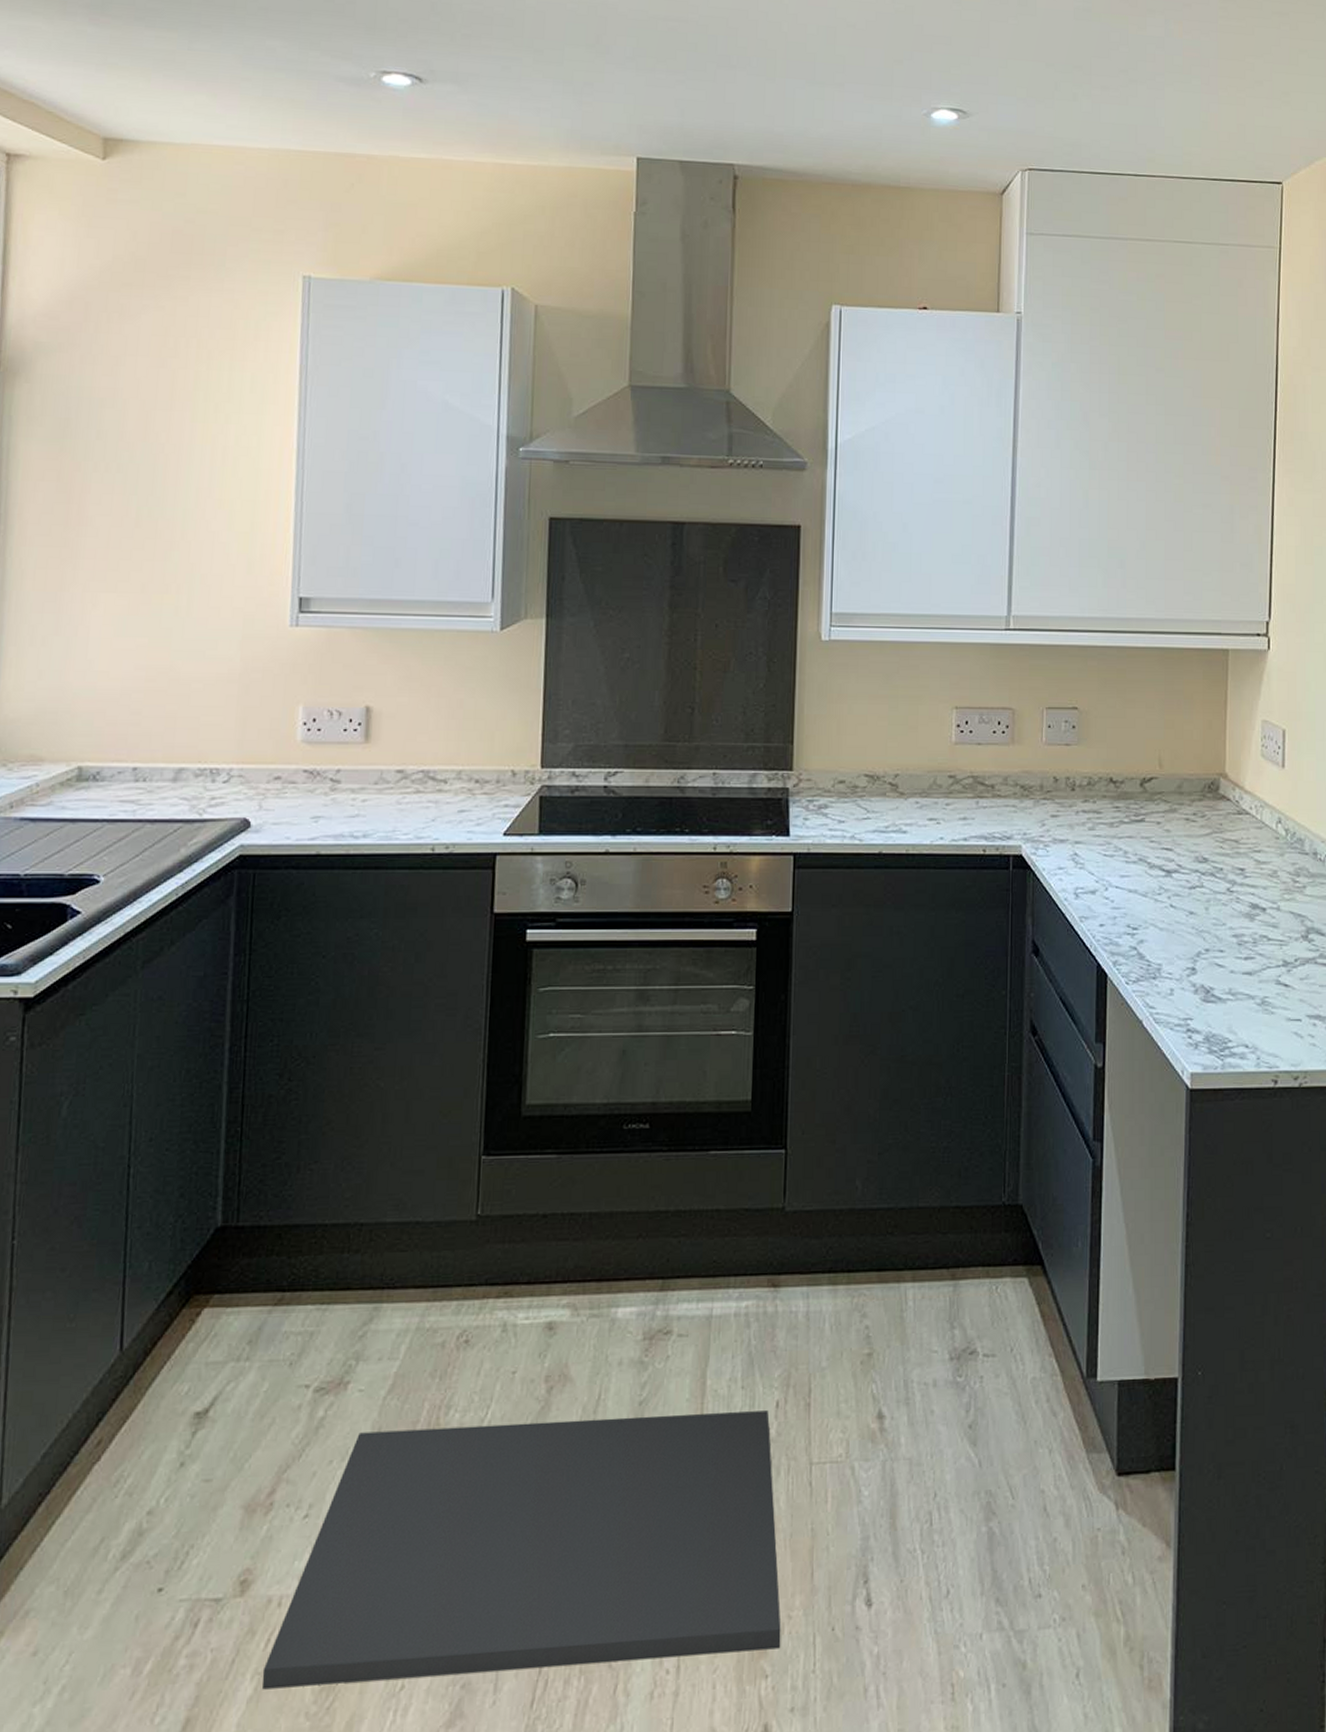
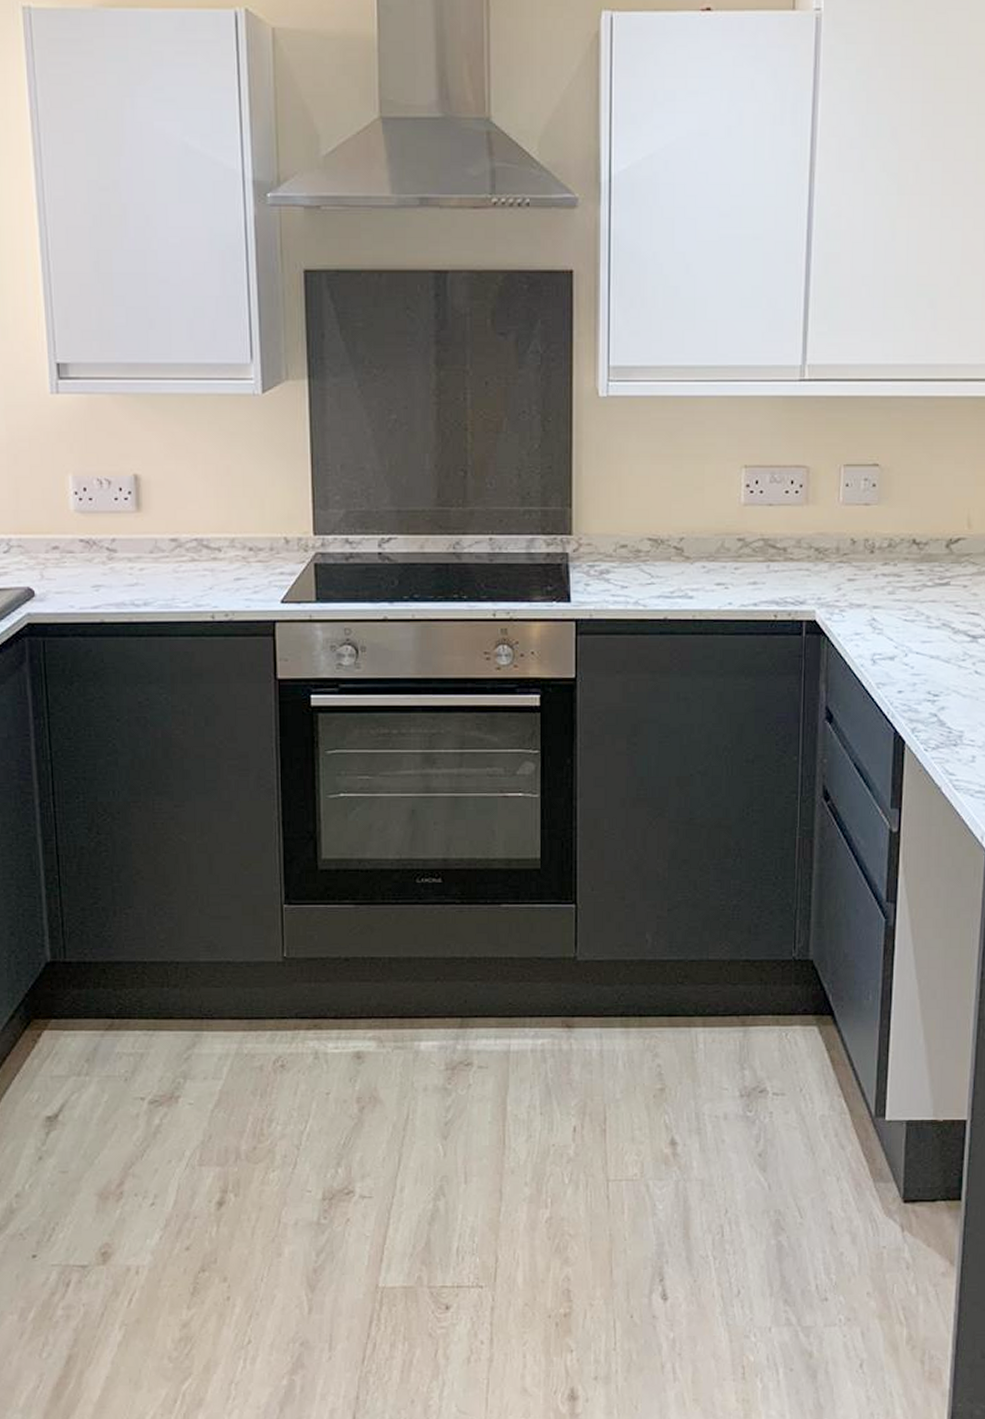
door mat: present [262,1410,781,1690] -> none [128,1134,584,1337]

